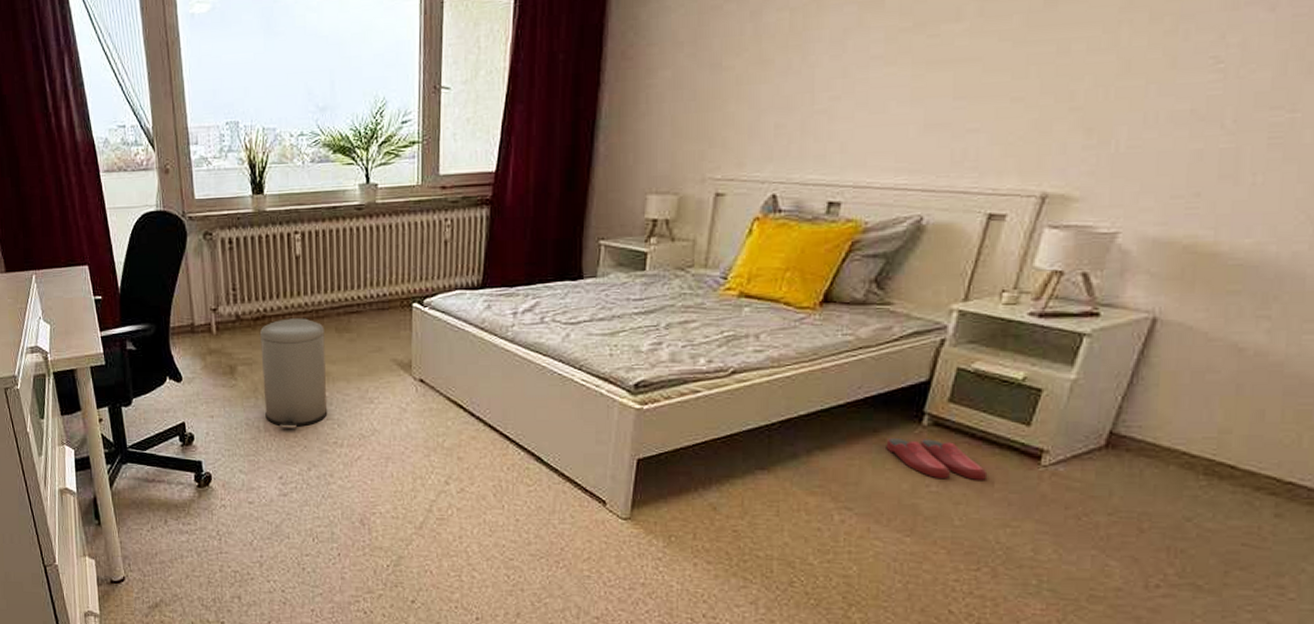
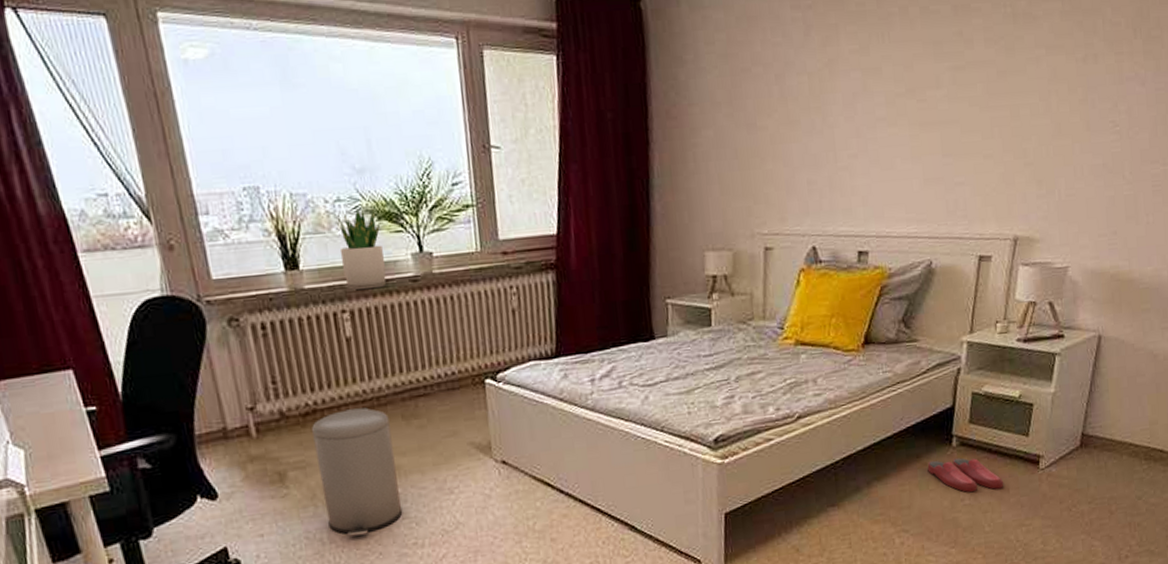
planter: none [298,140,335,215] -> present [337,206,387,290]

